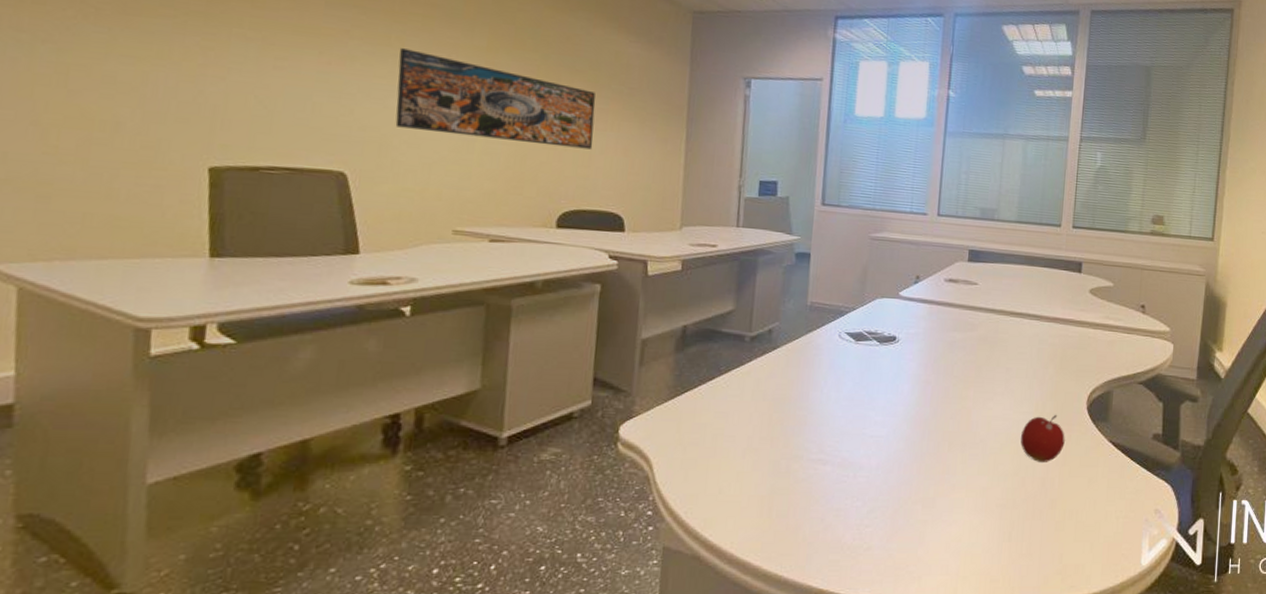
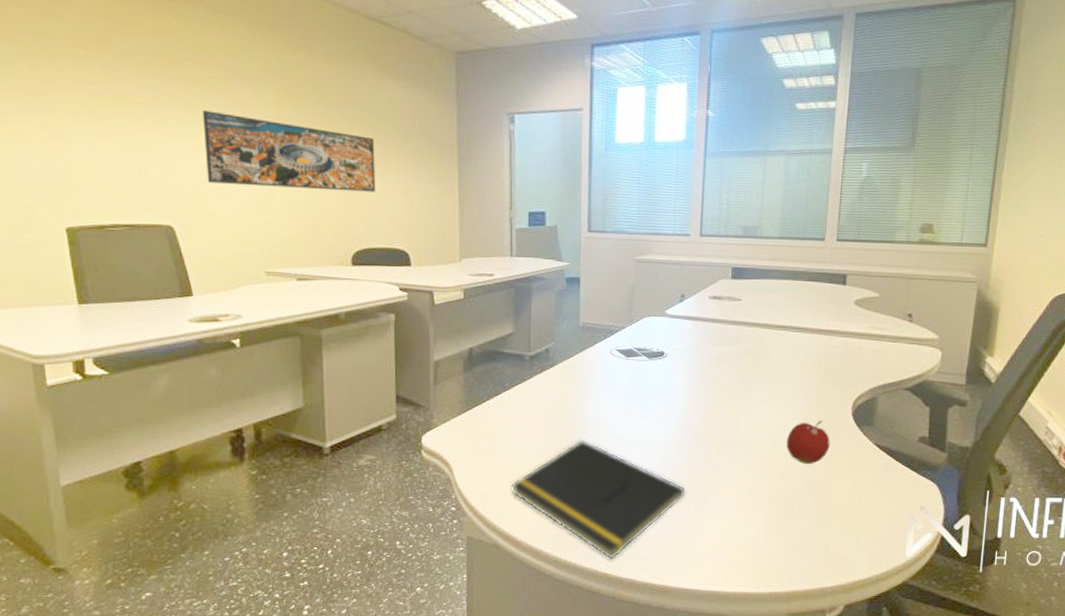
notepad: none [719,432,915,572] -> present [511,439,687,559]

